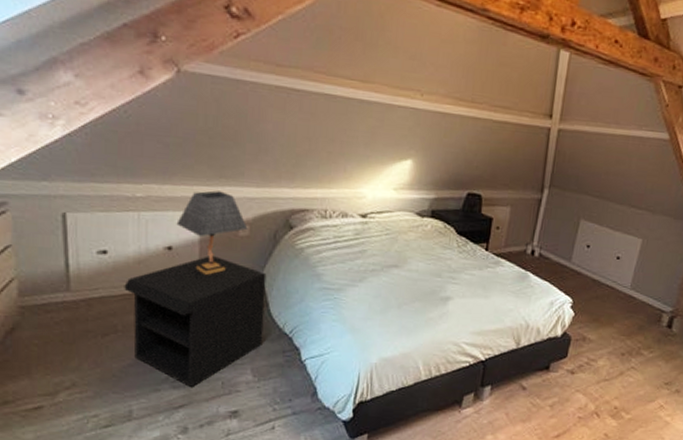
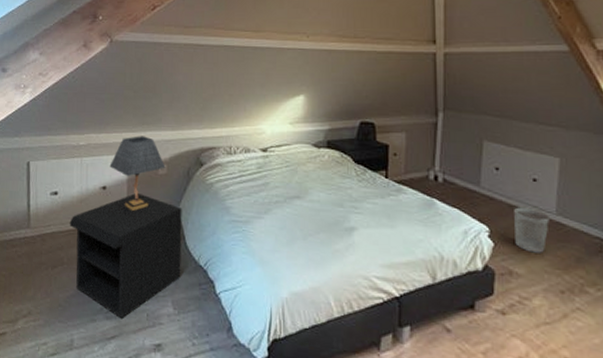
wastebasket: none [592,281,624,322] -> present [514,207,550,253]

